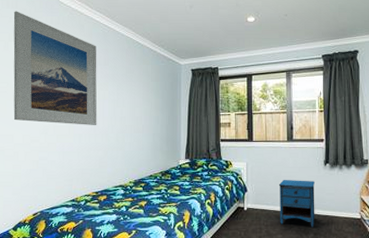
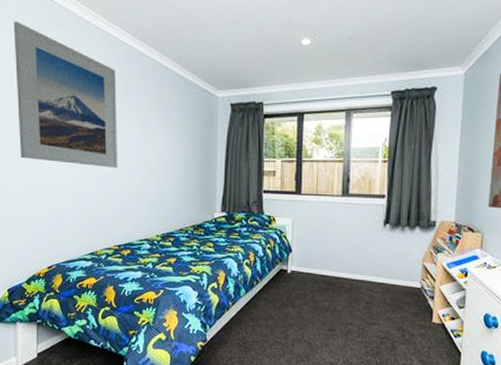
nightstand: present [278,180,315,228] -> none [328,241,371,296]

